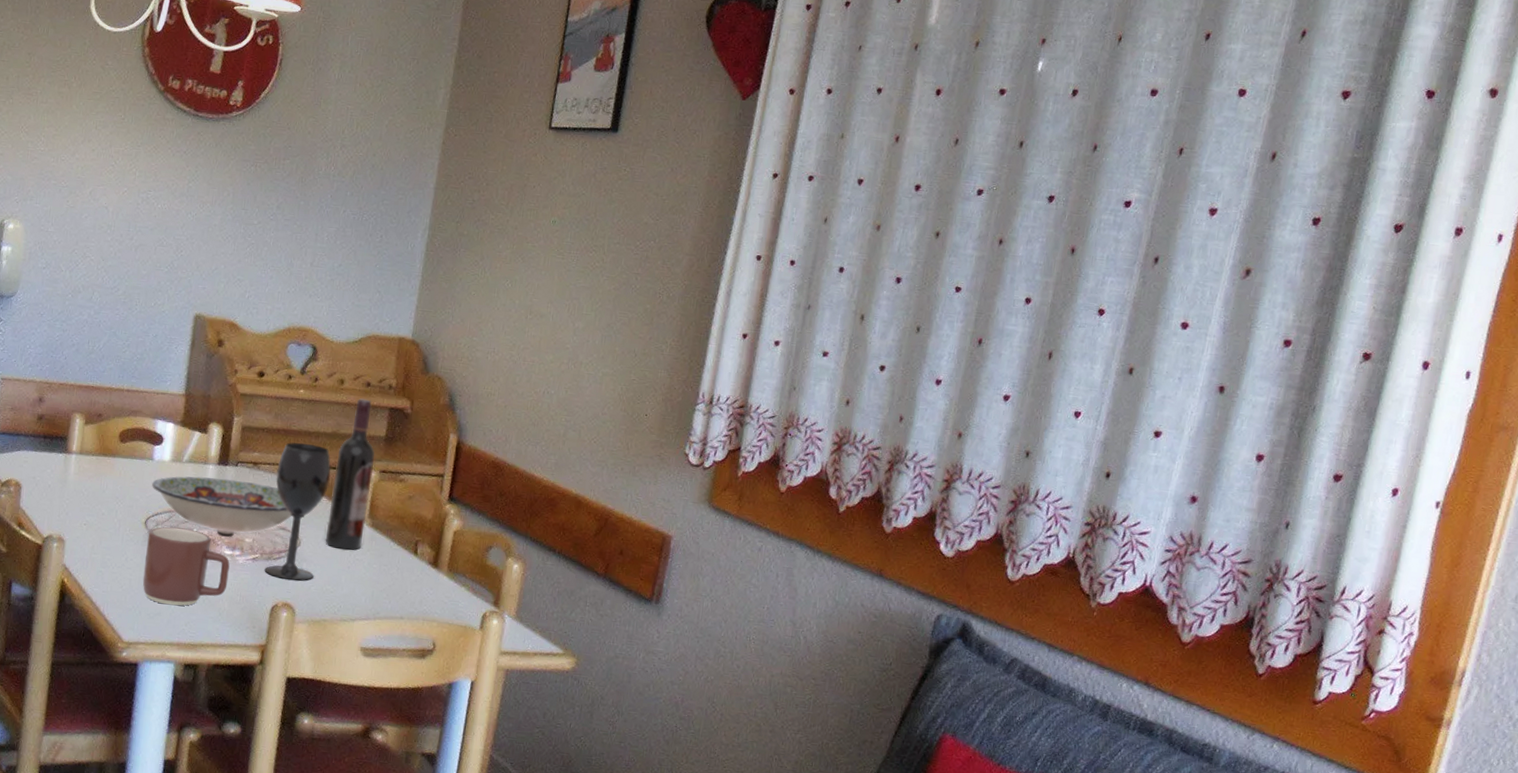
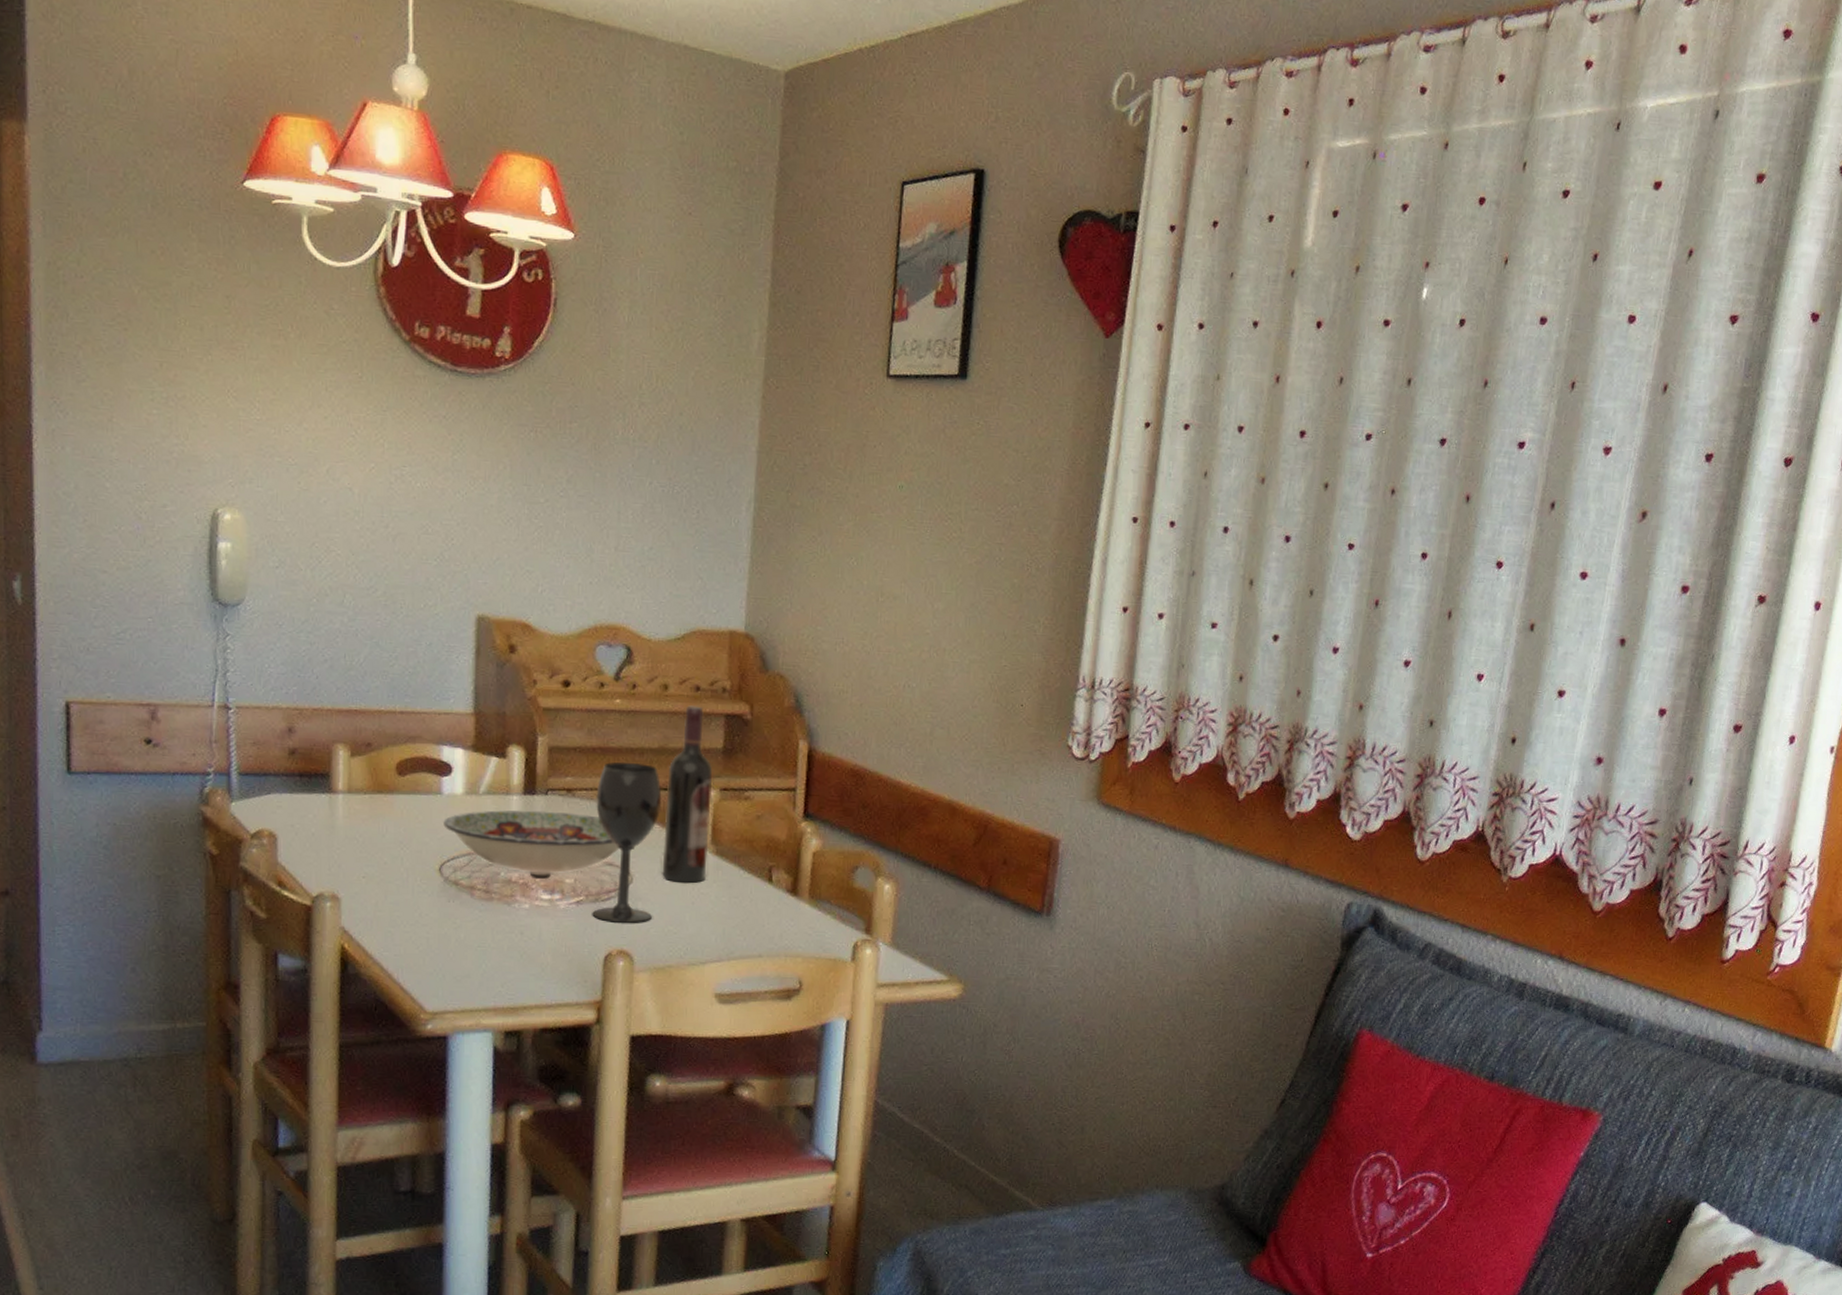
mug: present [142,527,230,606] -> none [443,872,549,965]

